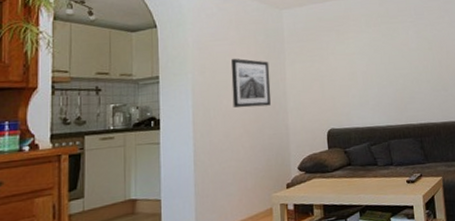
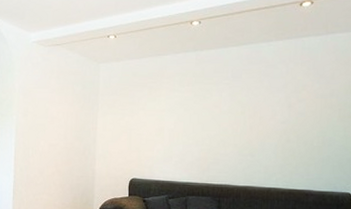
wall art: present [231,58,271,108] -> none [48,105,83,151]

